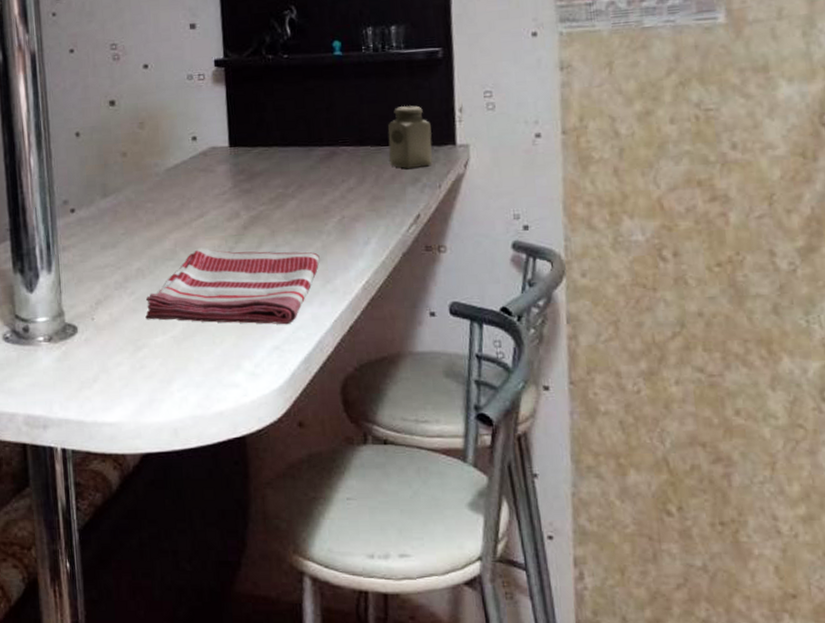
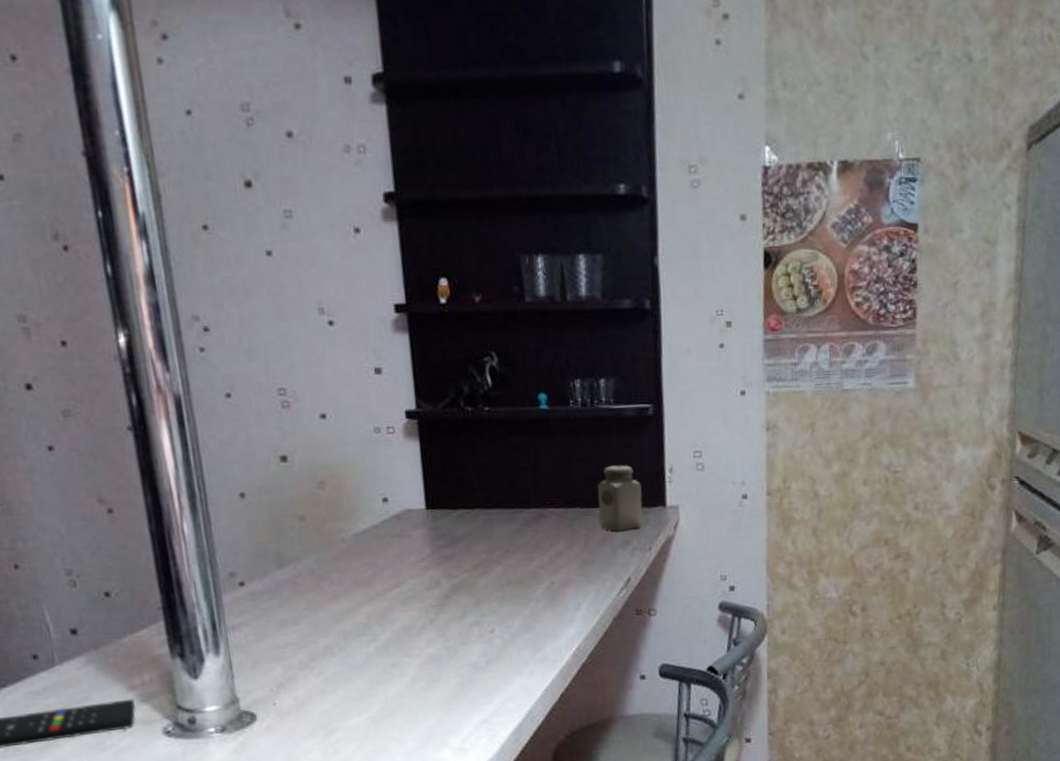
dish towel: present [145,248,320,325] -> none [337,620,529,702]

